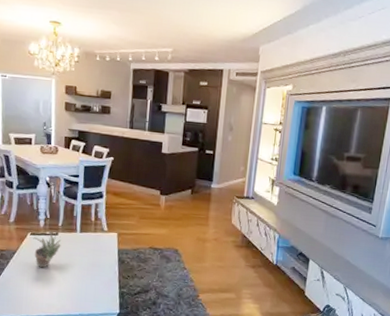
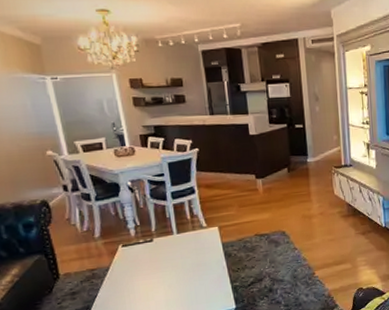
succulent plant: present [33,231,61,268] -> none [125,237,159,280]

